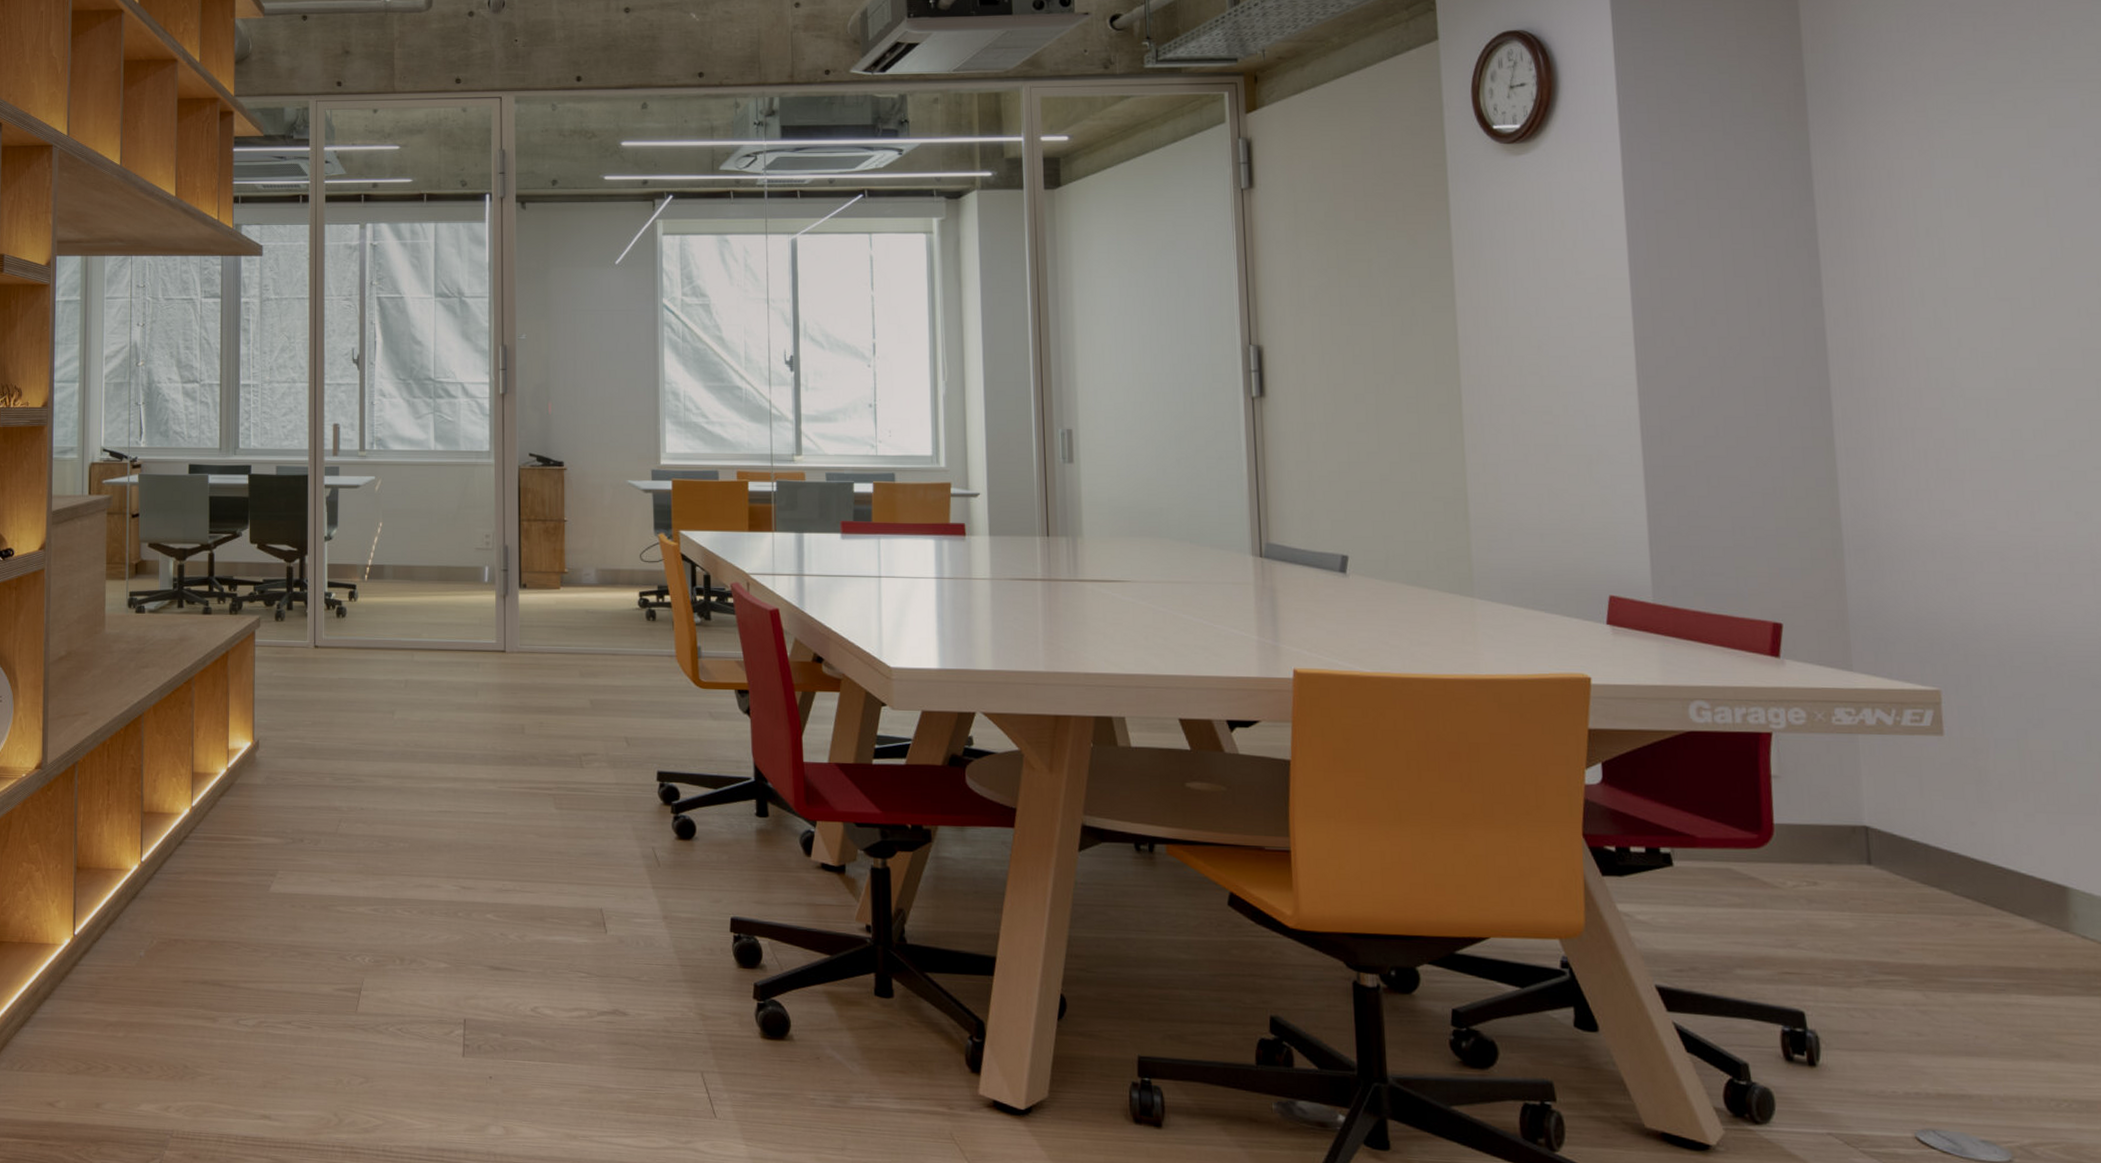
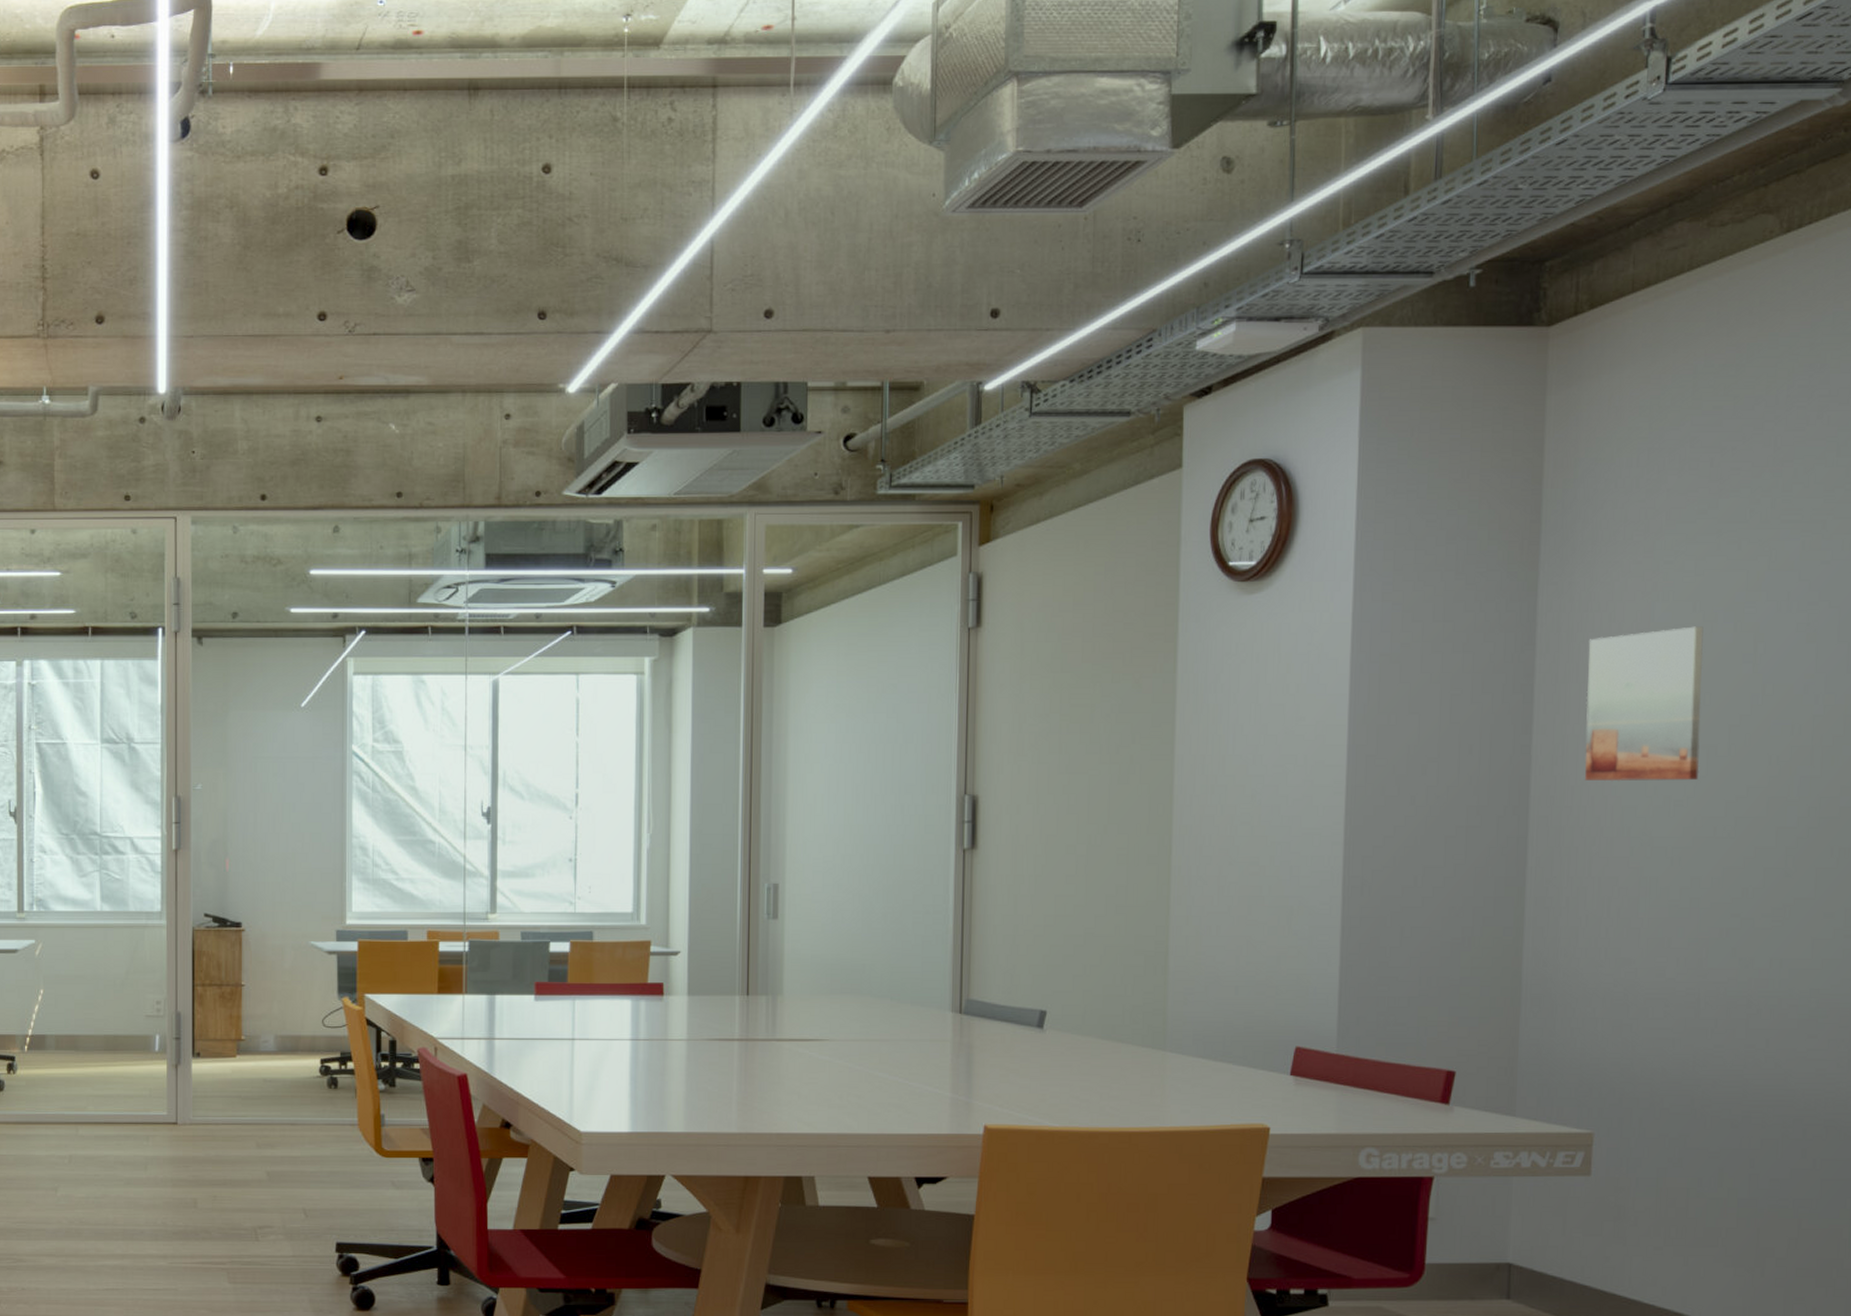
wall art: none [1869,182,2005,334] -> present [1584,626,1704,782]

